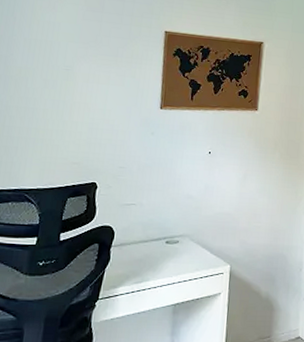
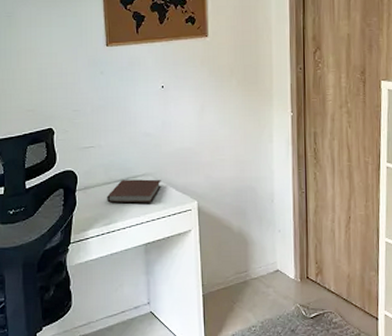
notebook: none [141,239,197,264] -> present [107,179,161,204]

